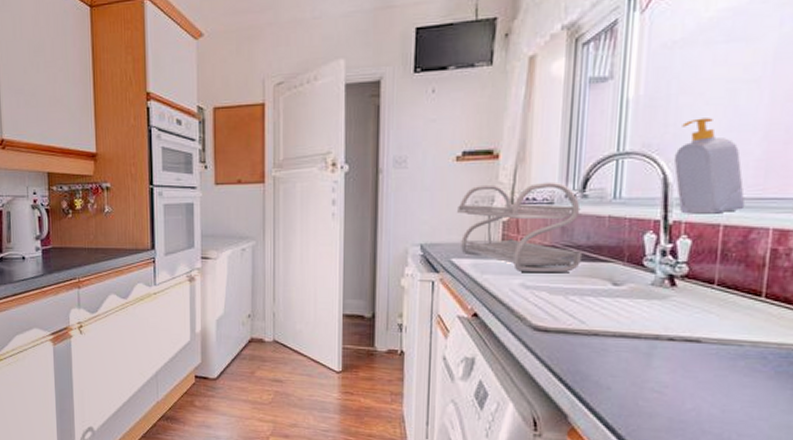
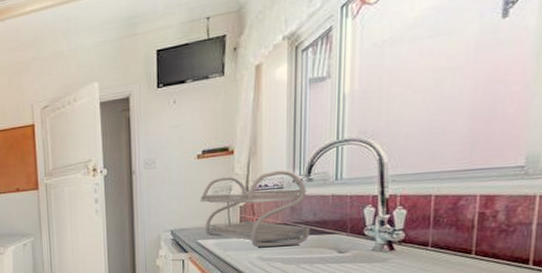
soap bottle: present [673,118,746,214] -> none [387,104,454,189]

